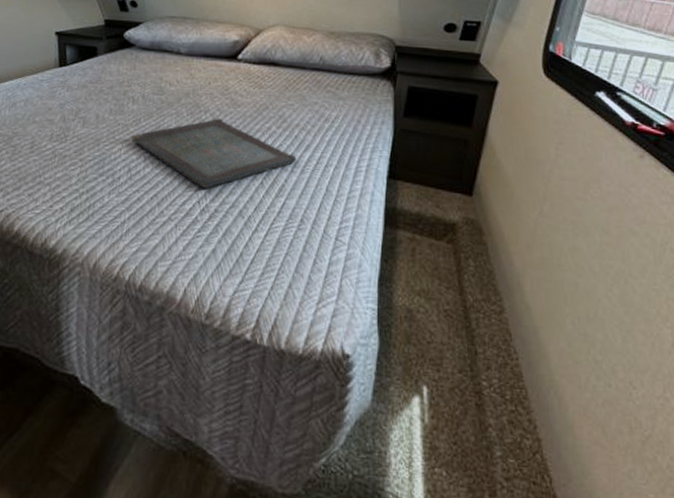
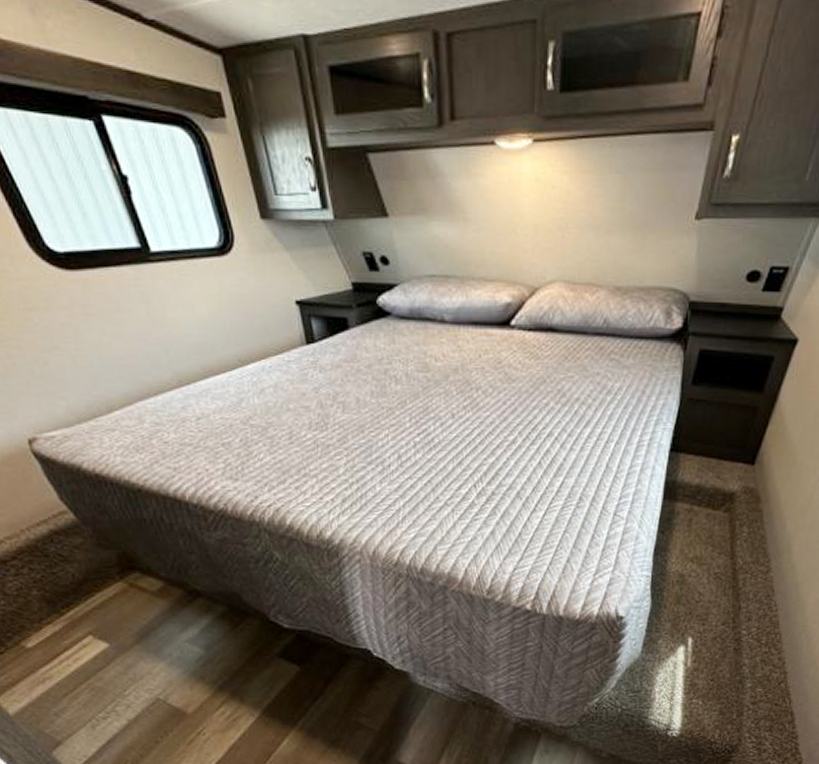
serving tray: present [131,118,297,188] -> none [398,396,576,471]

